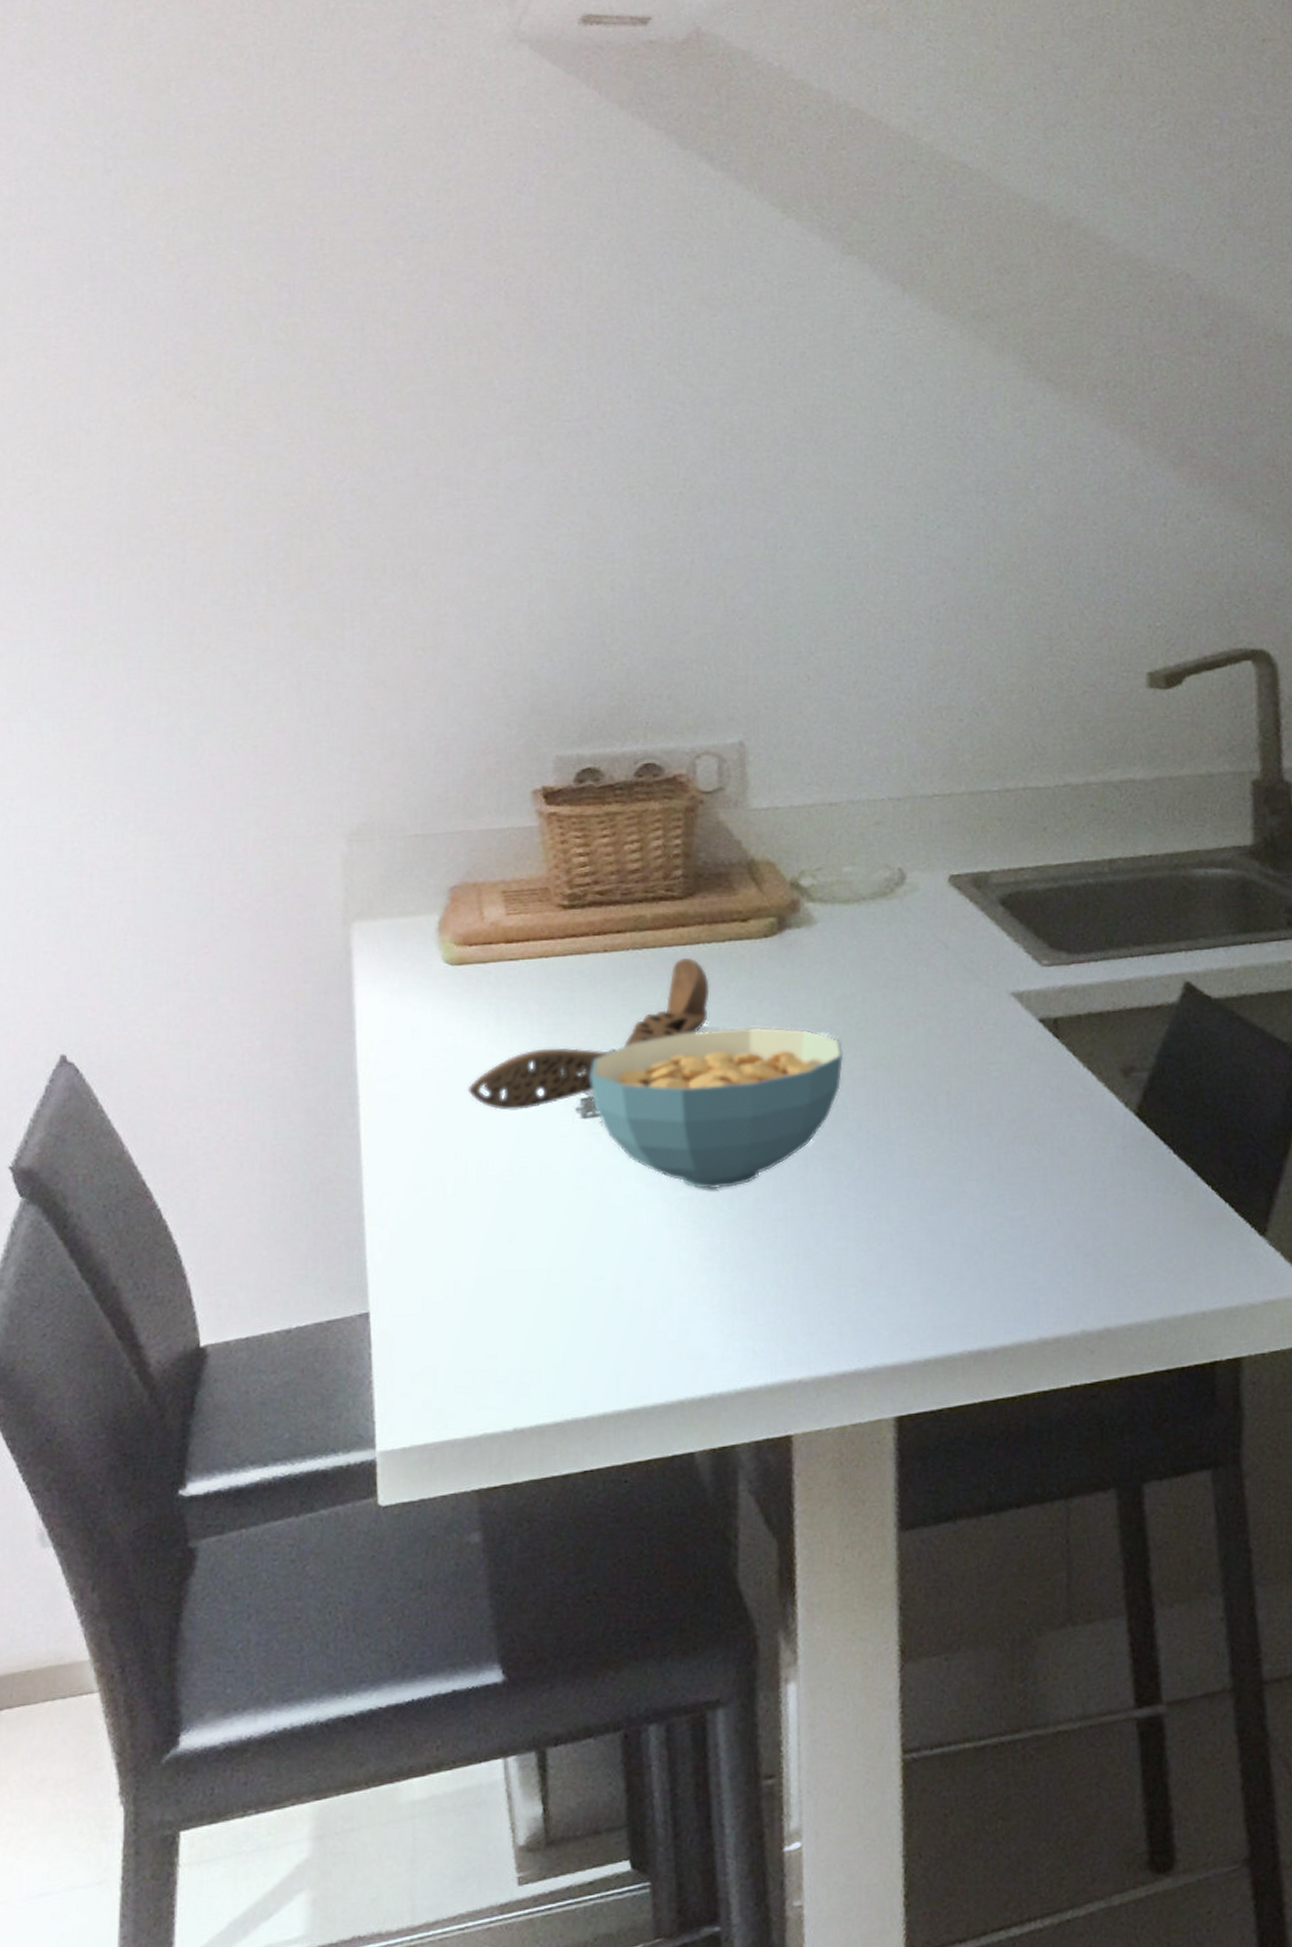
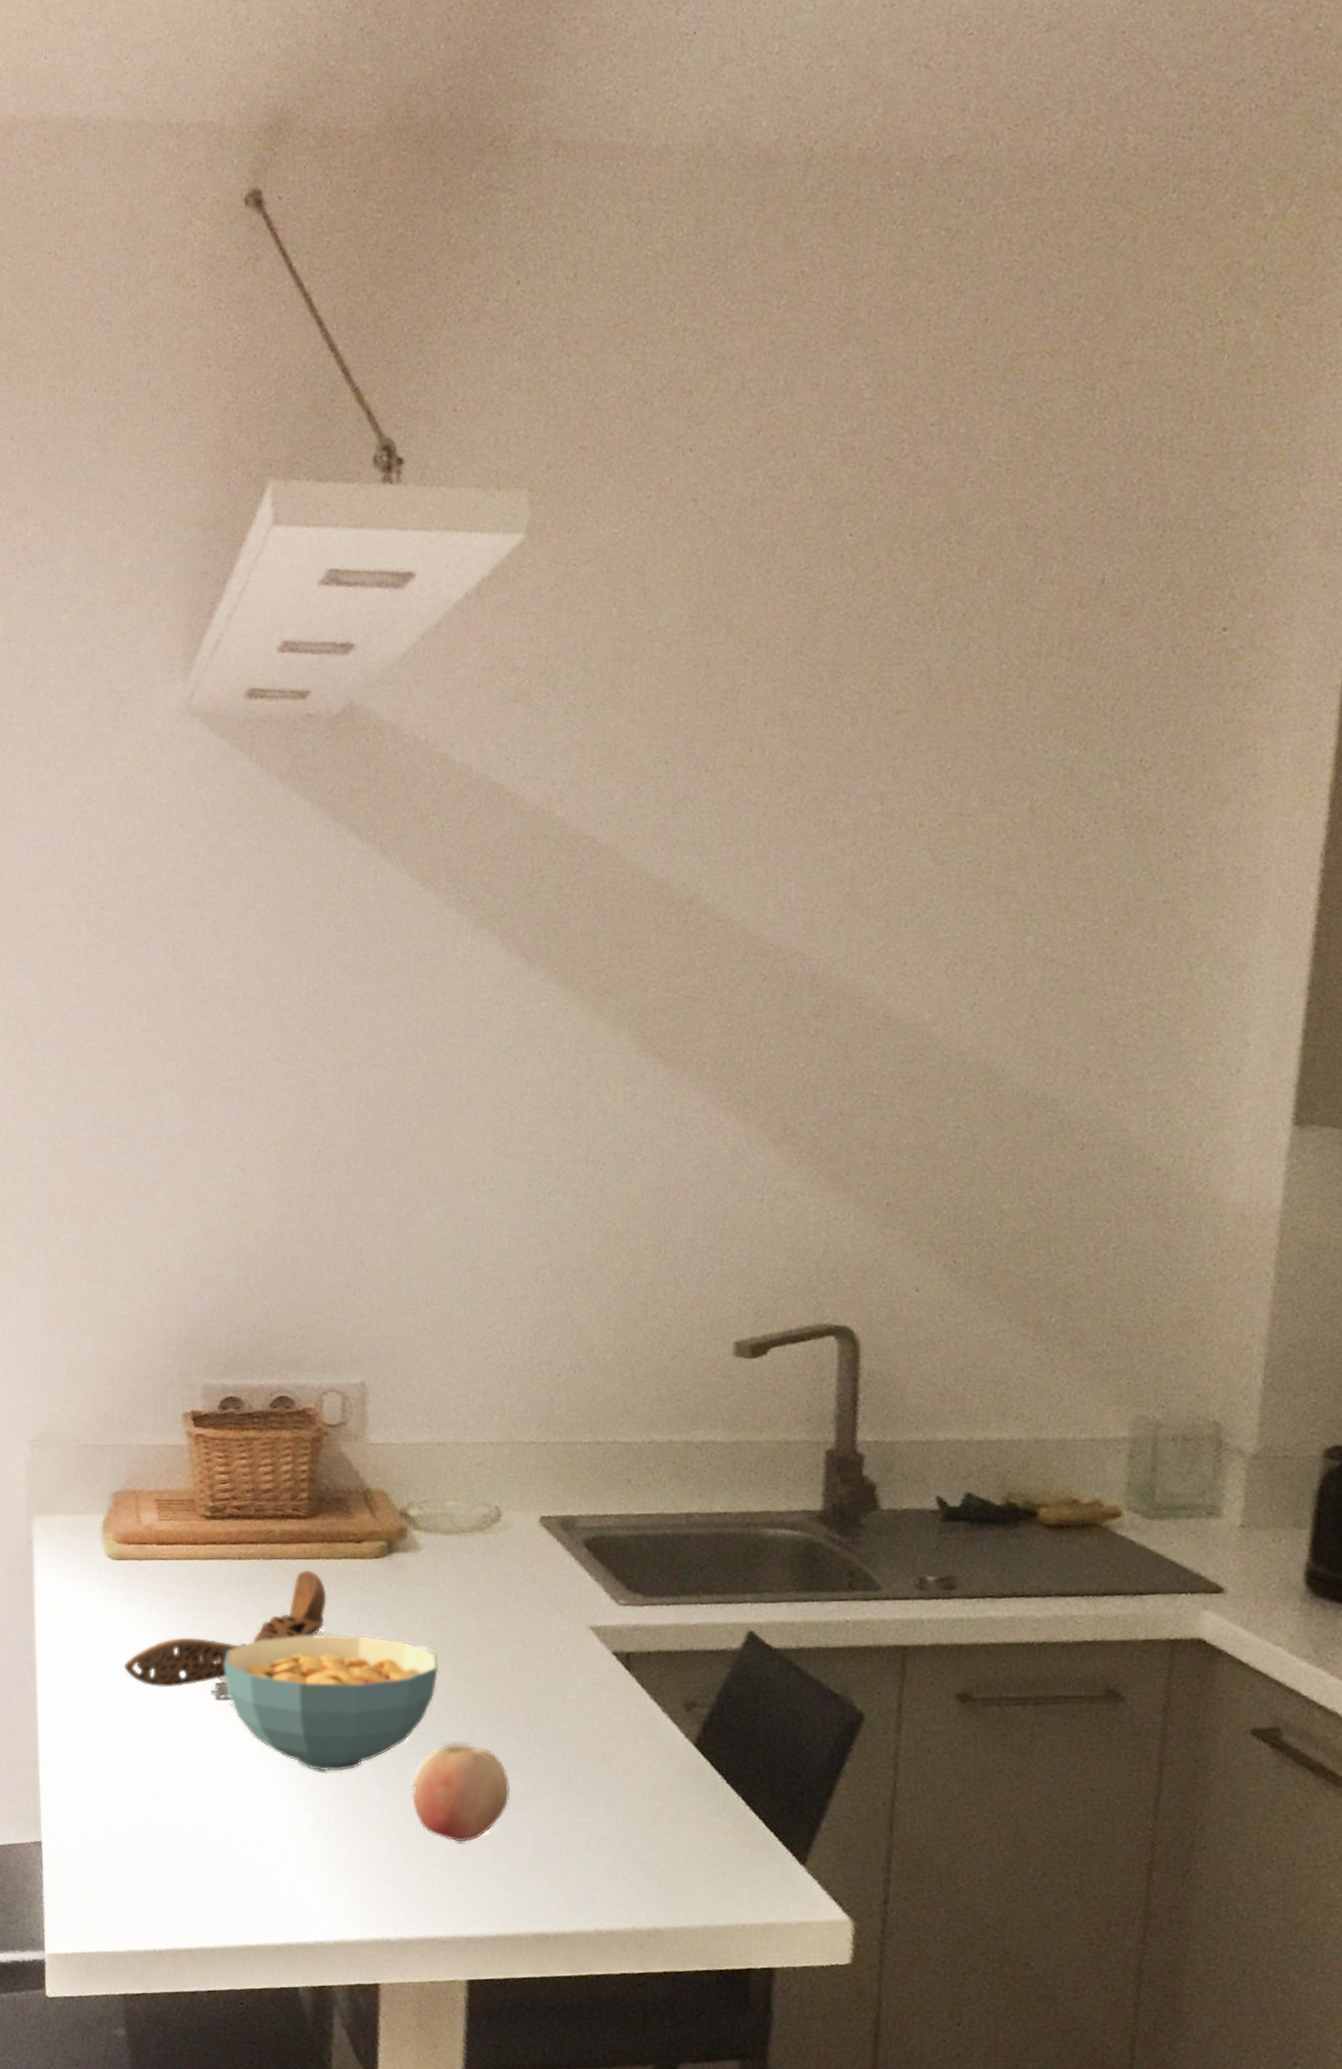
fruit: none [819,1140,933,1255] -> present [411,1743,510,1842]

